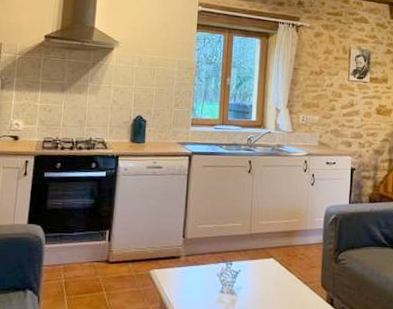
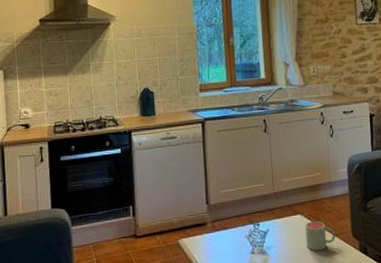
mug: none [276,266,305,297] -> present [305,221,336,251]

